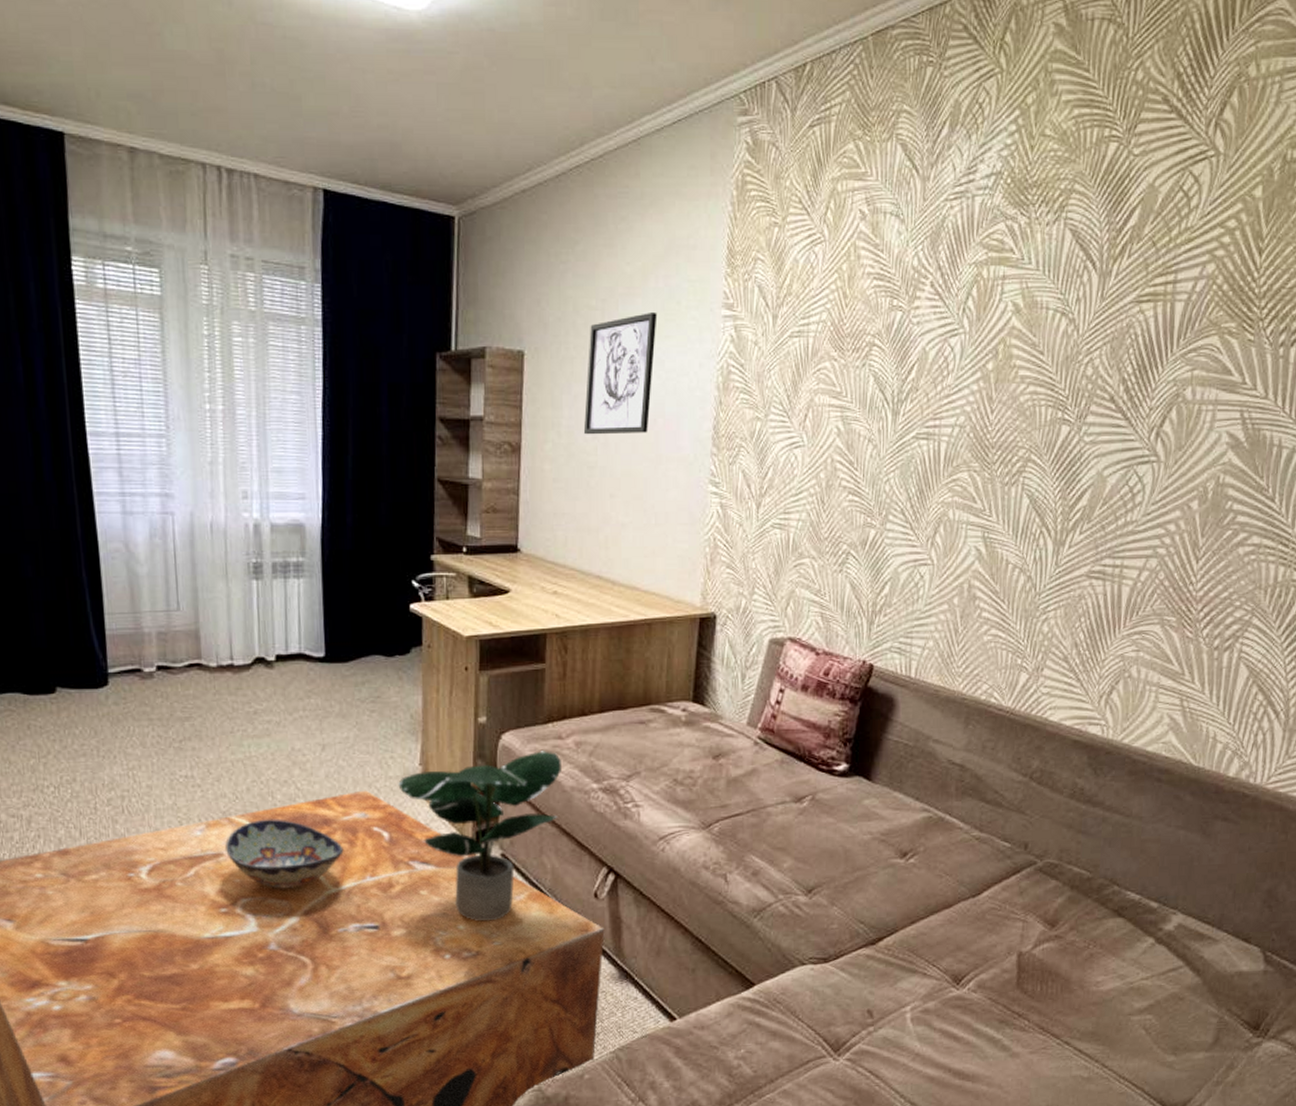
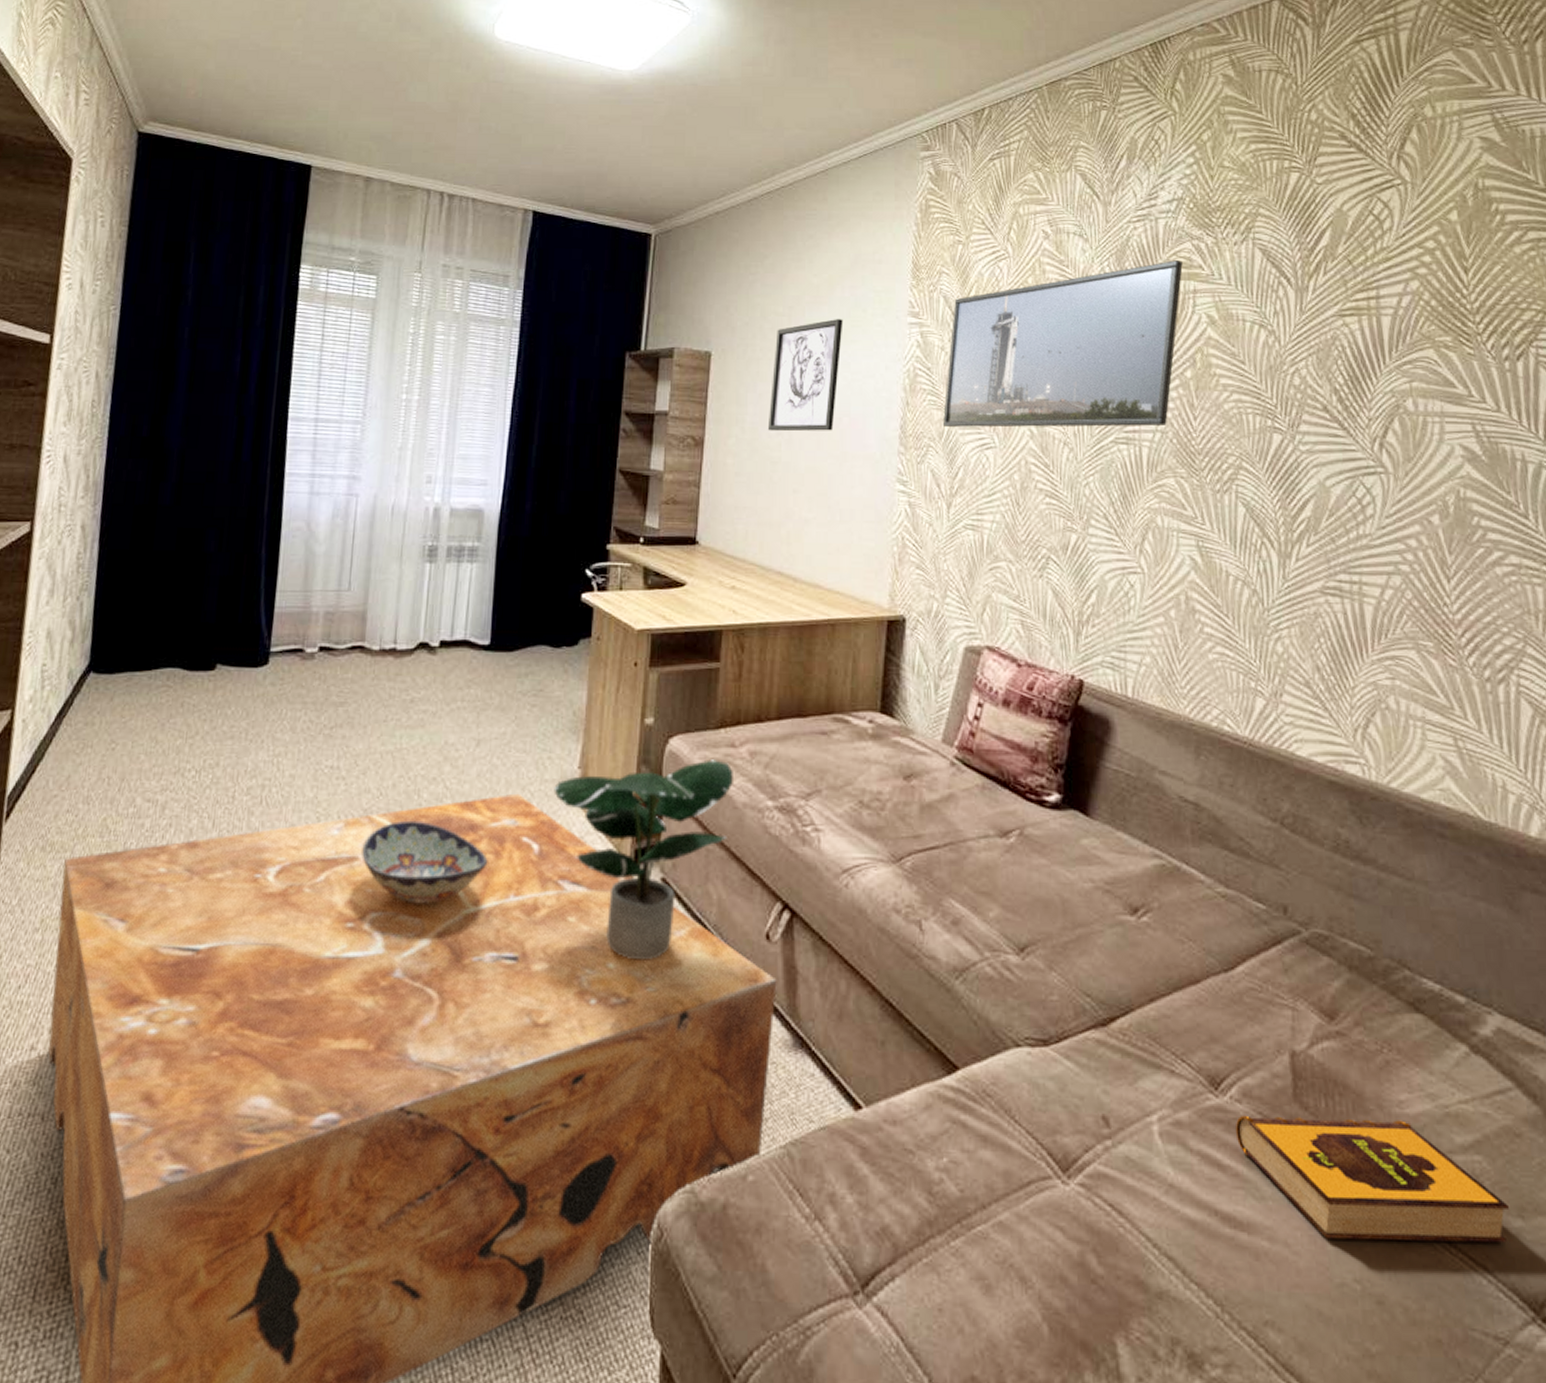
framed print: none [754,243,995,426] -> present [942,260,1183,428]
hardback book: none [969,995,1167,1081] -> present [1235,1115,1510,1243]

